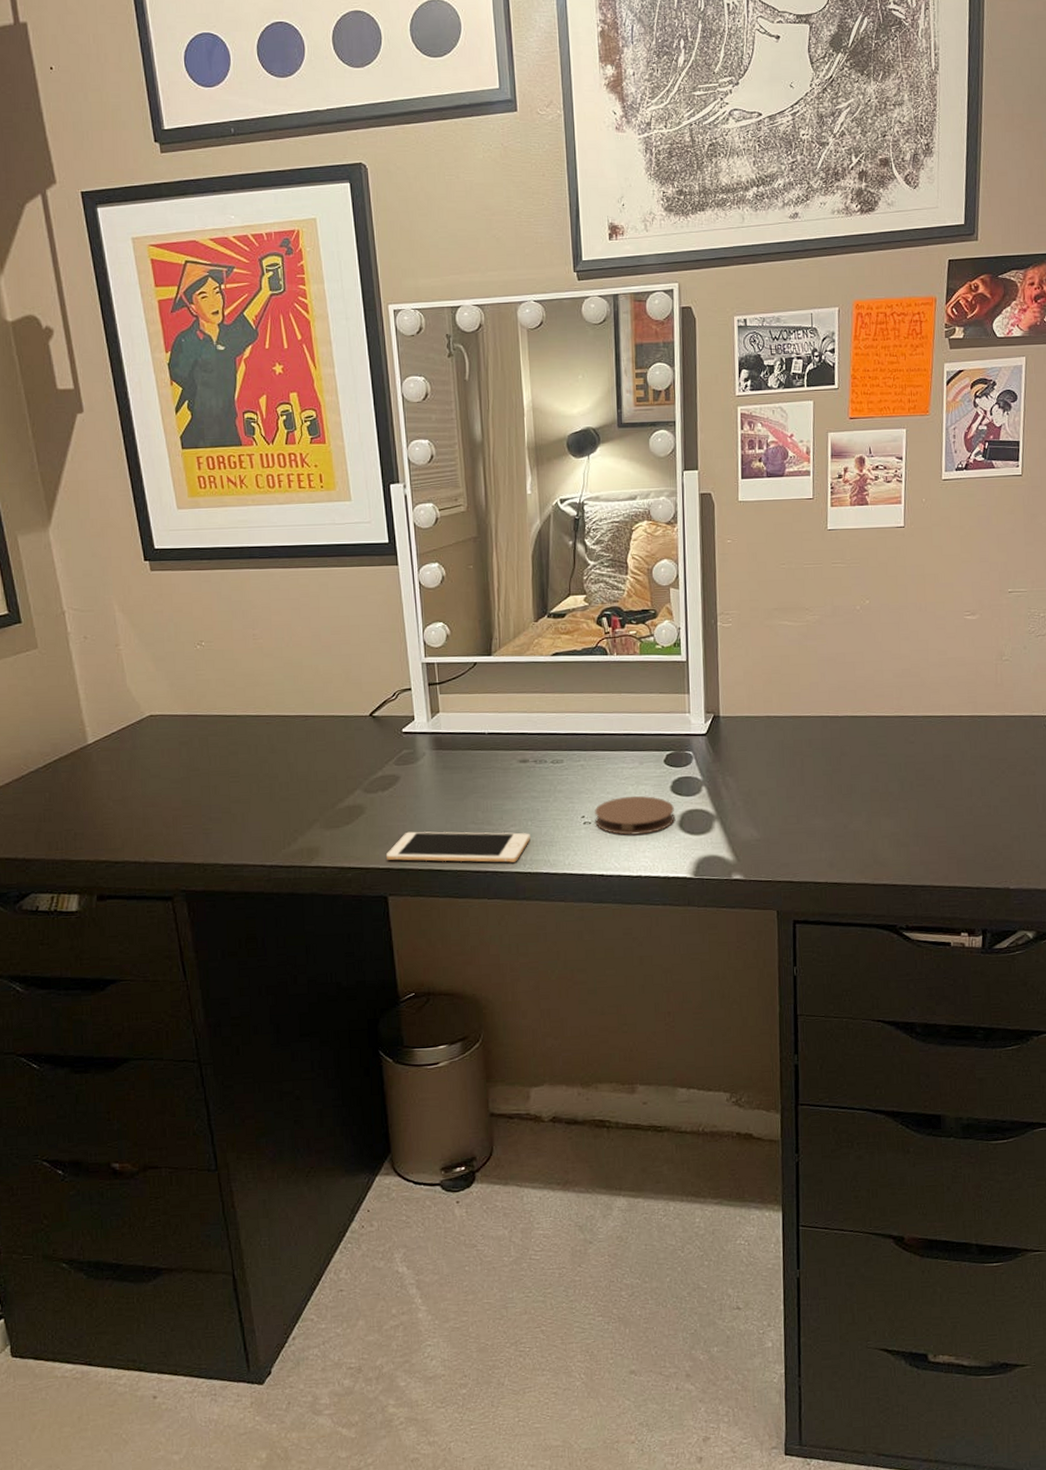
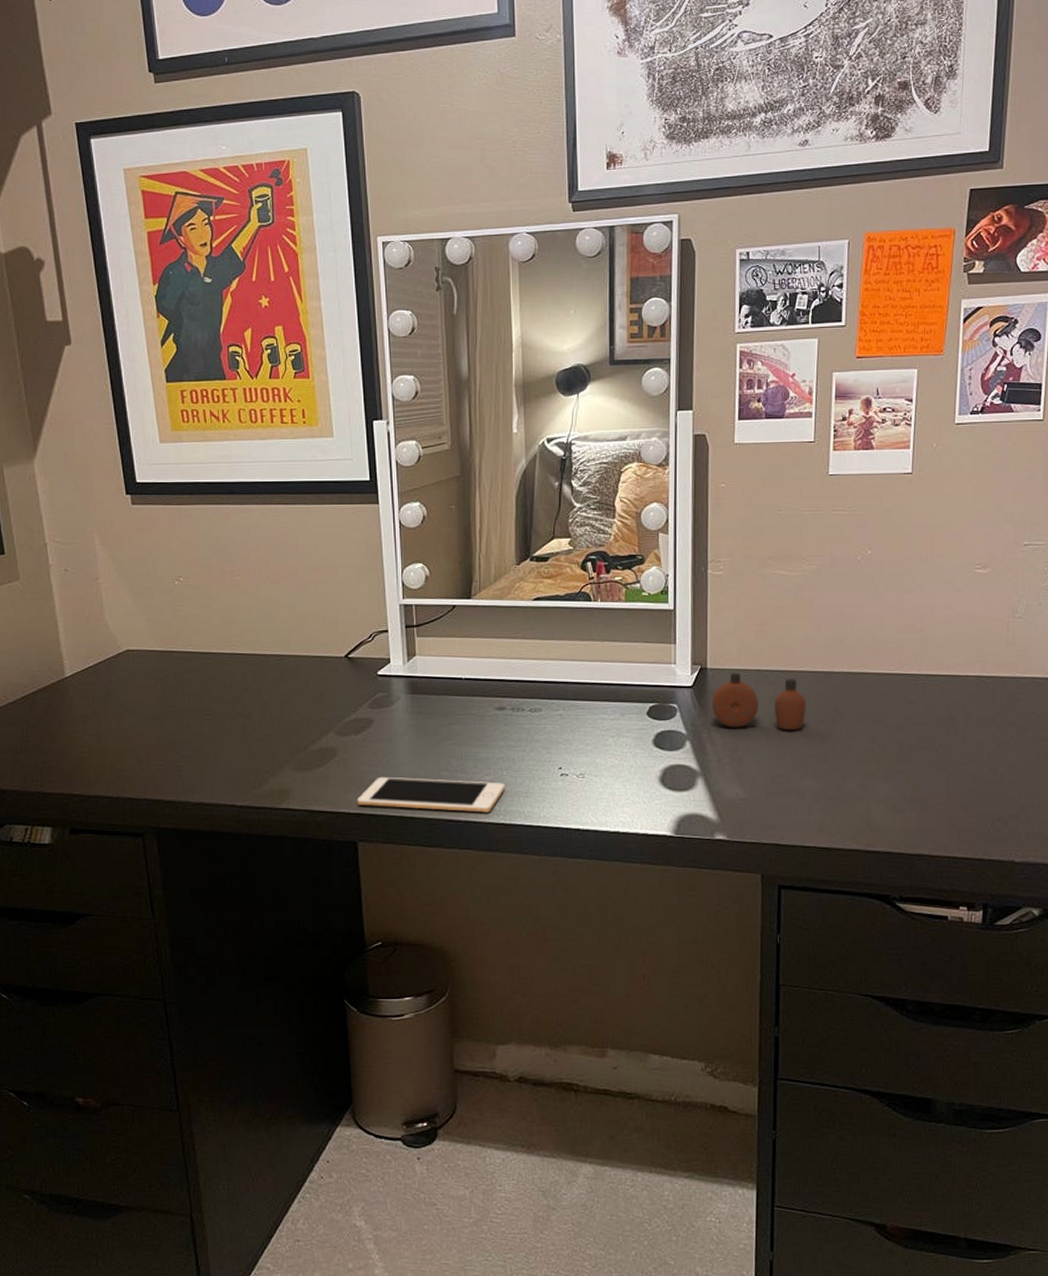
coaster: present [595,795,675,835] -> none [573,748,656,789]
perfume bottle: none [725,719,814,773] -> present [712,672,806,730]

